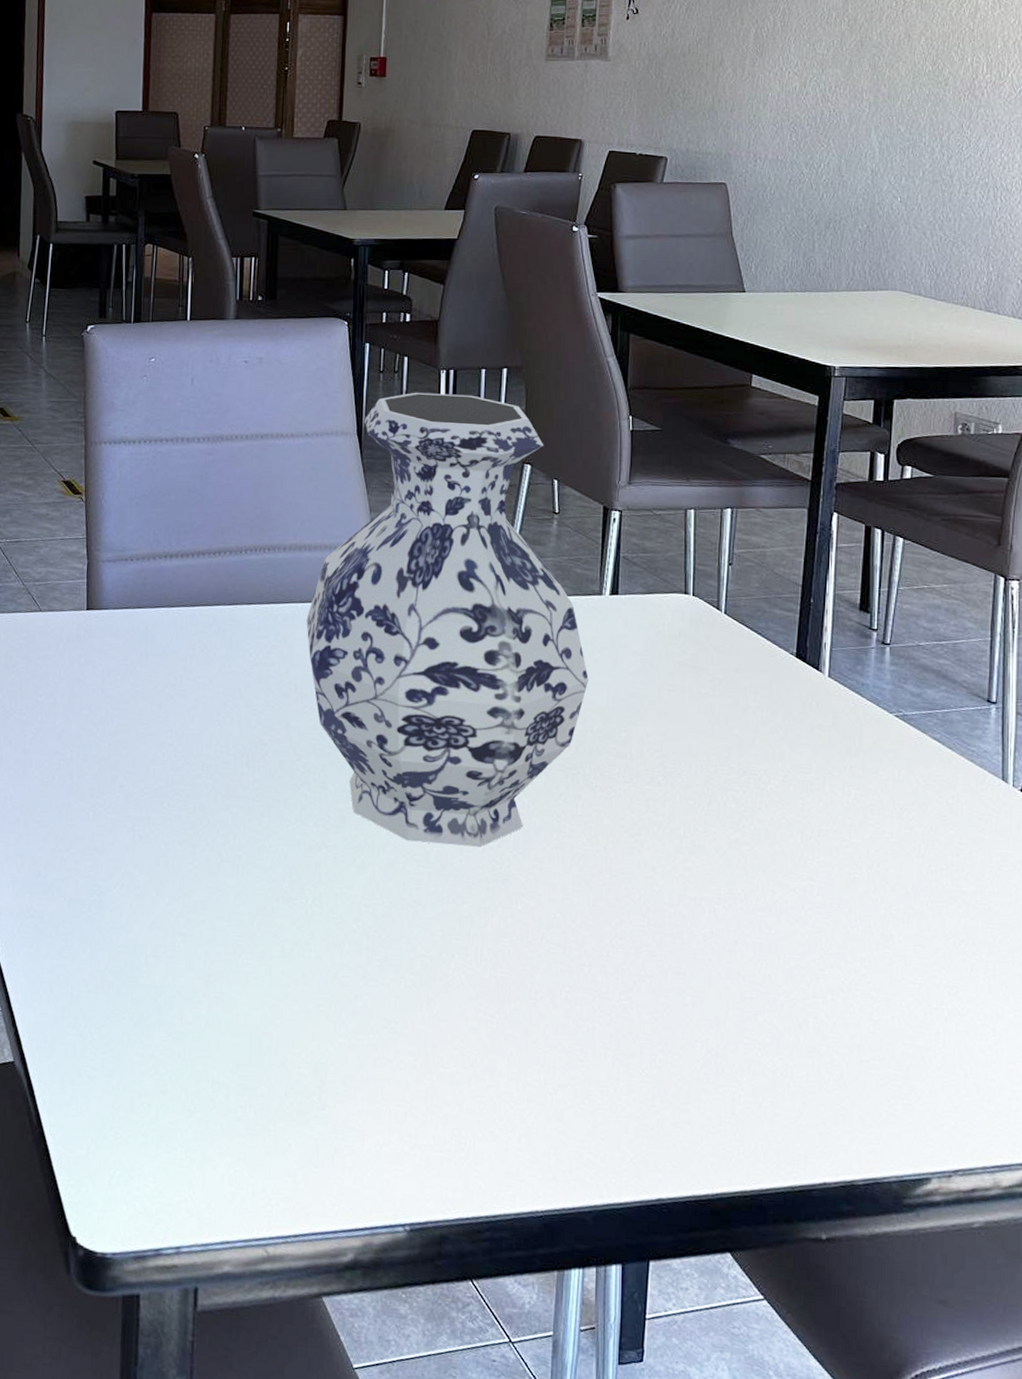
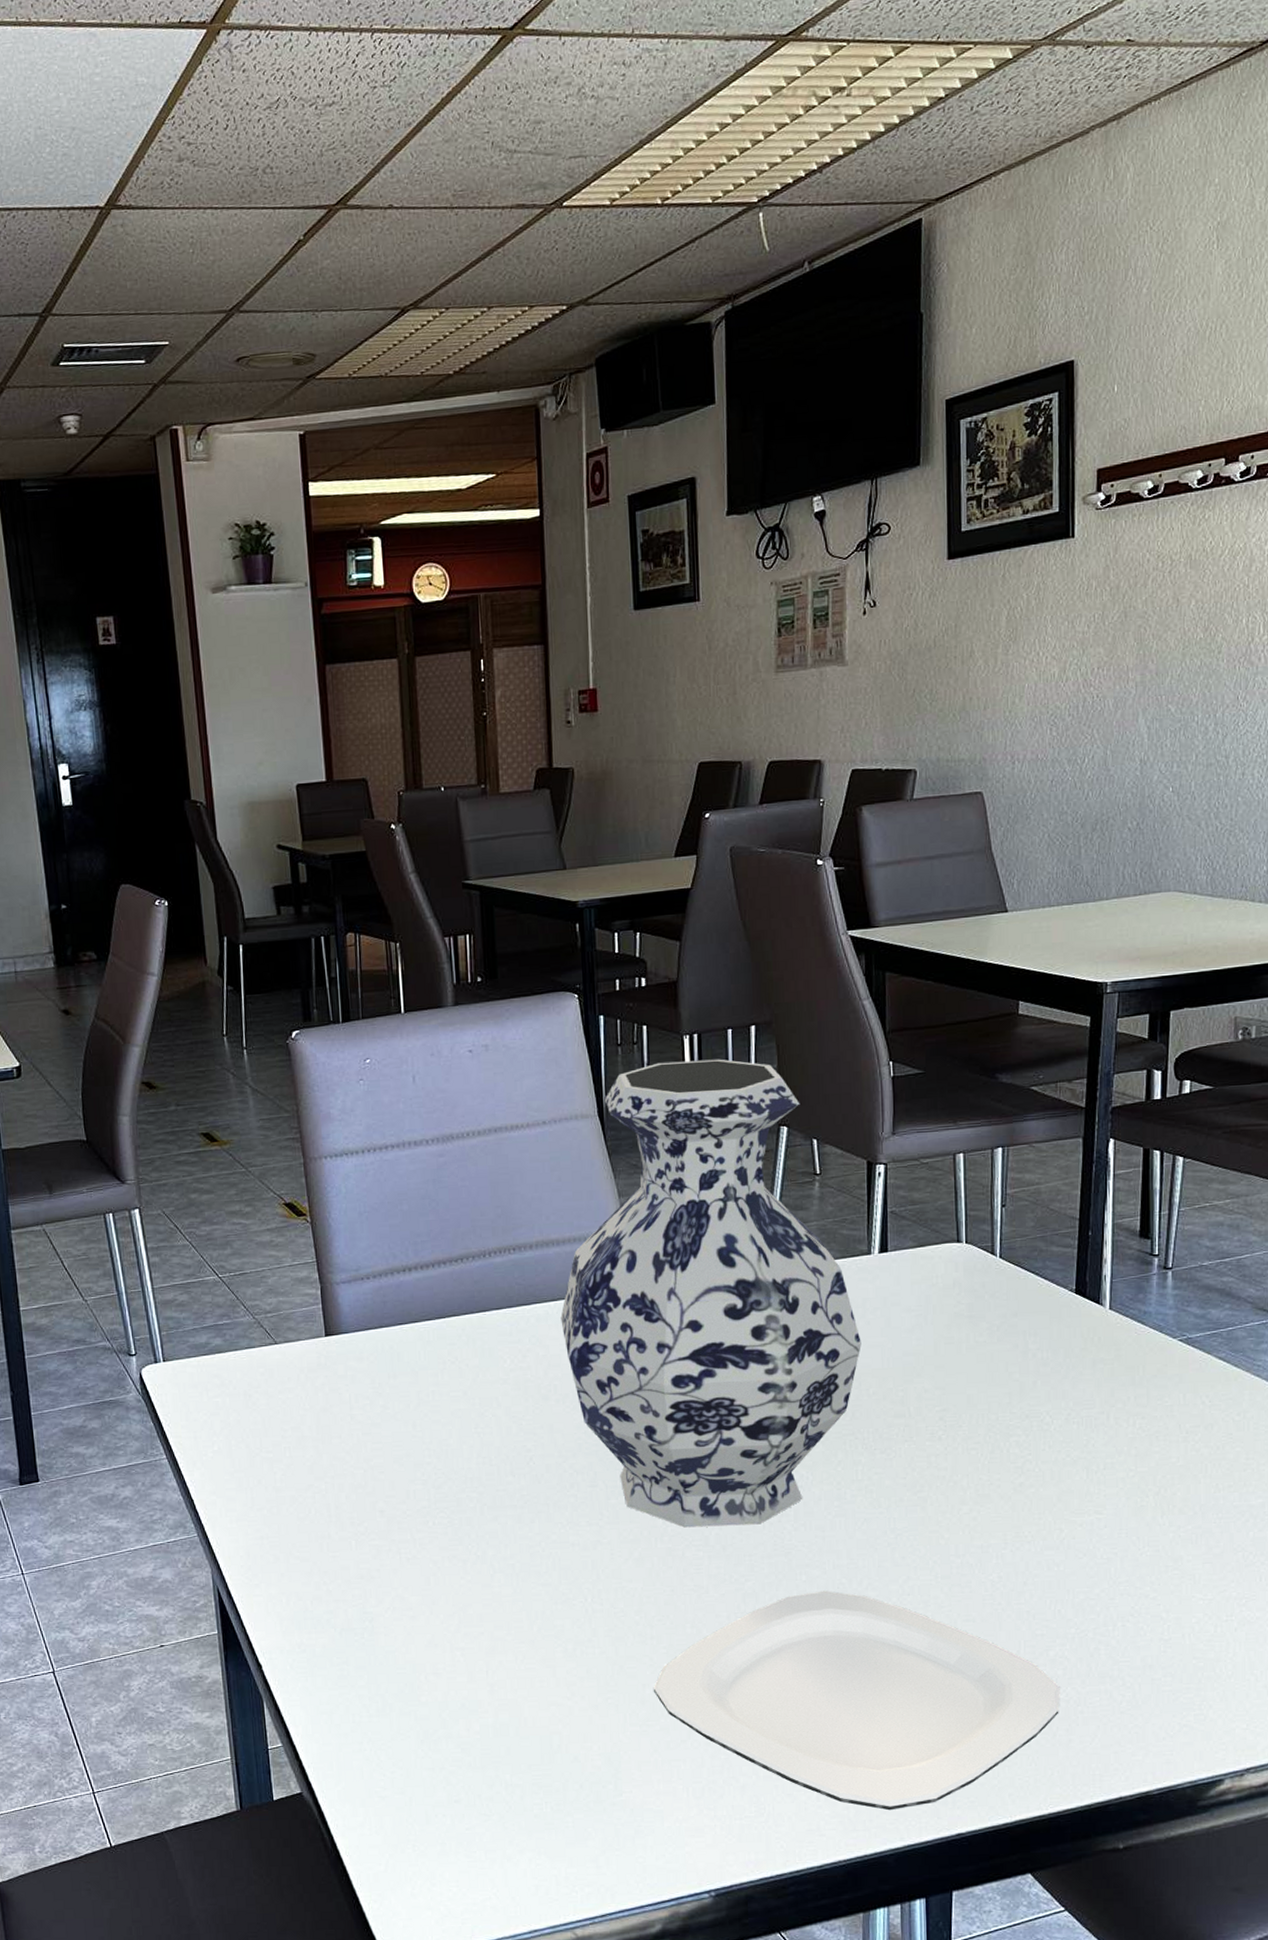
plate: none [365,922,767,1164] -> present [654,1590,1060,1811]

